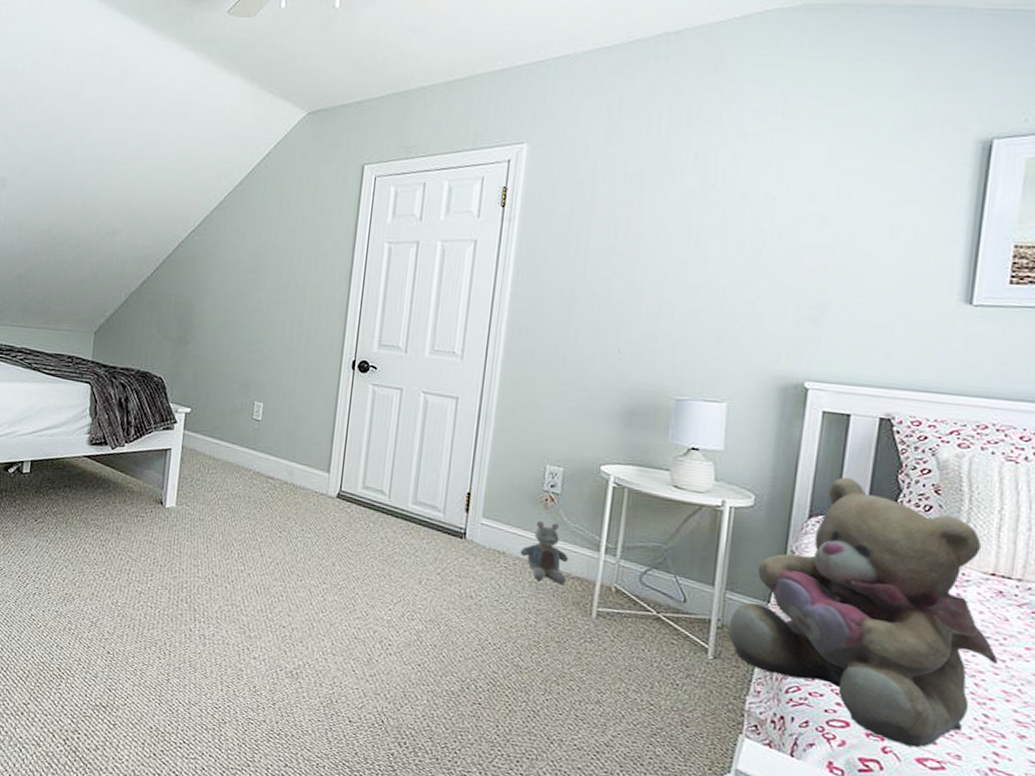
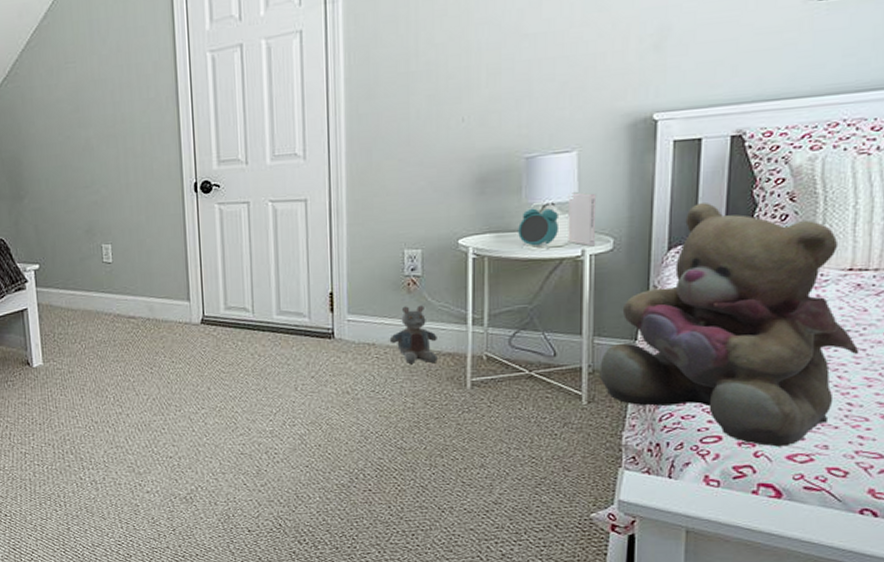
alarm clock: none [661,445,702,493] -> present [518,202,558,250]
book: none [709,442,742,498] -> present [568,192,597,246]

